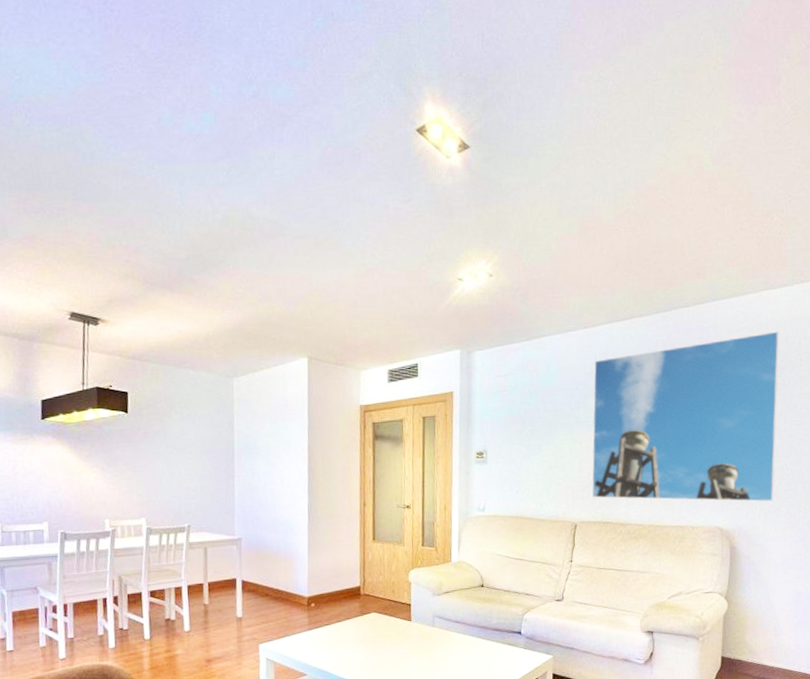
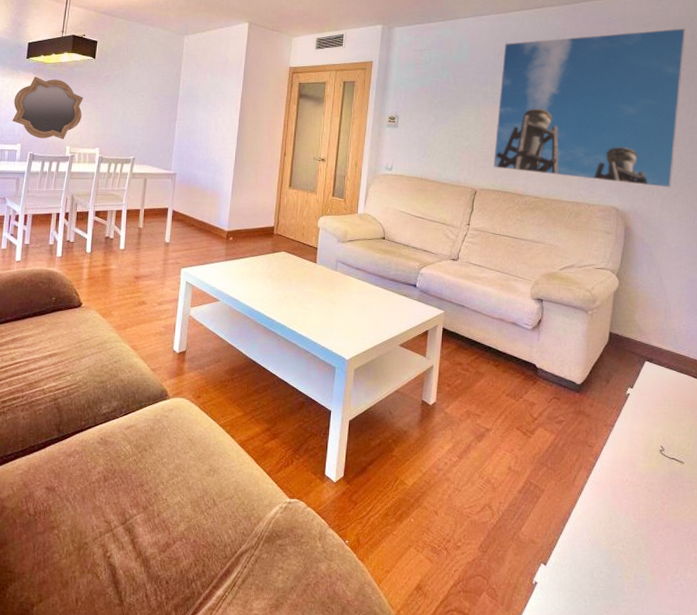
mirror: none [32,440,120,513] -> present [12,77,83,140]

